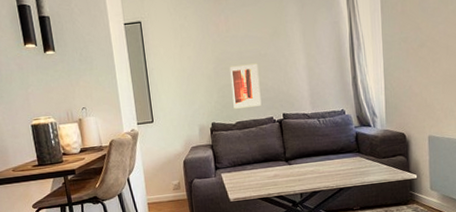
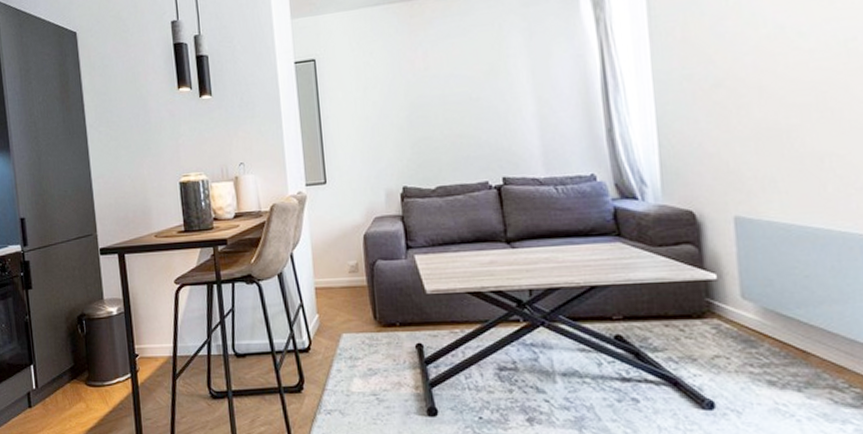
wall art: present [230,63,262,109] -> none [428,110,472,169]

